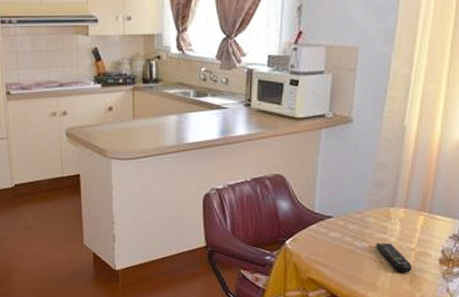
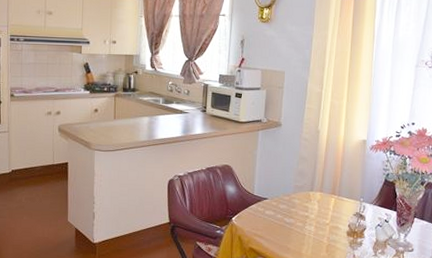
remote control: present [375,242,413,273] -> none [300,219,328,243]

